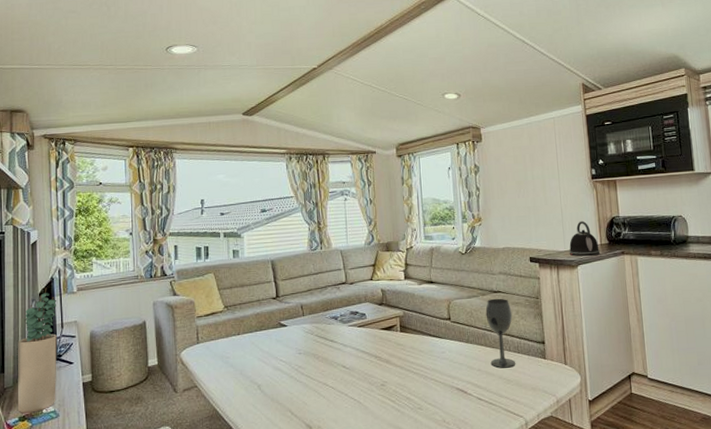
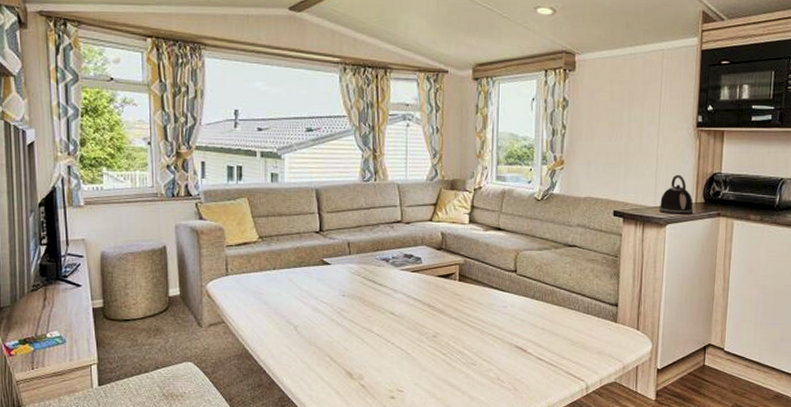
vase: present [17,287,57,413] -> none [15,197,62,336]
wine glass: present [485,298,516,368] -> none [556,253,587,329]

